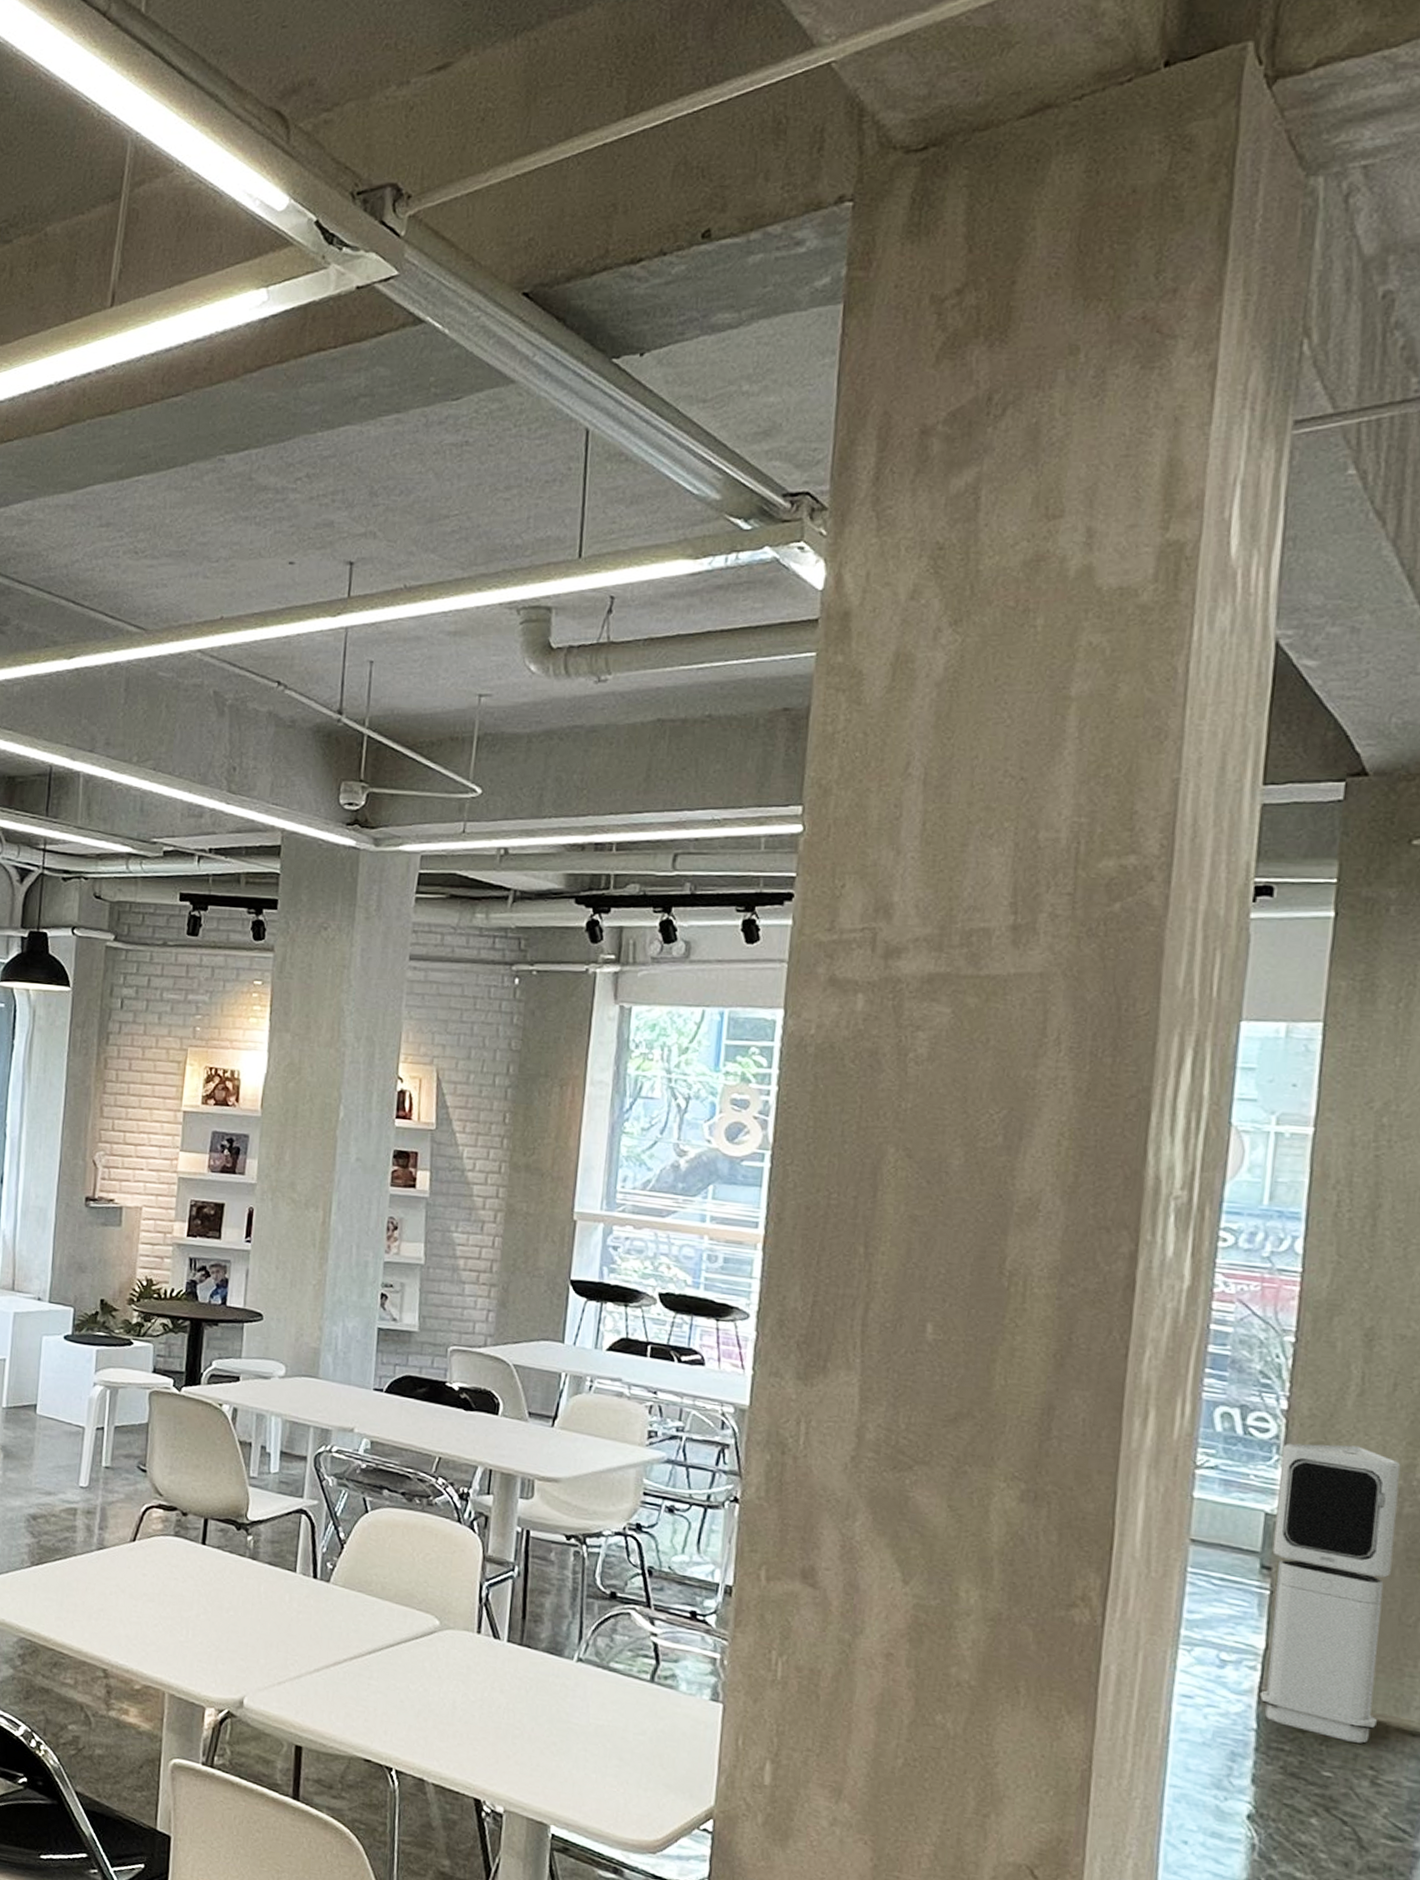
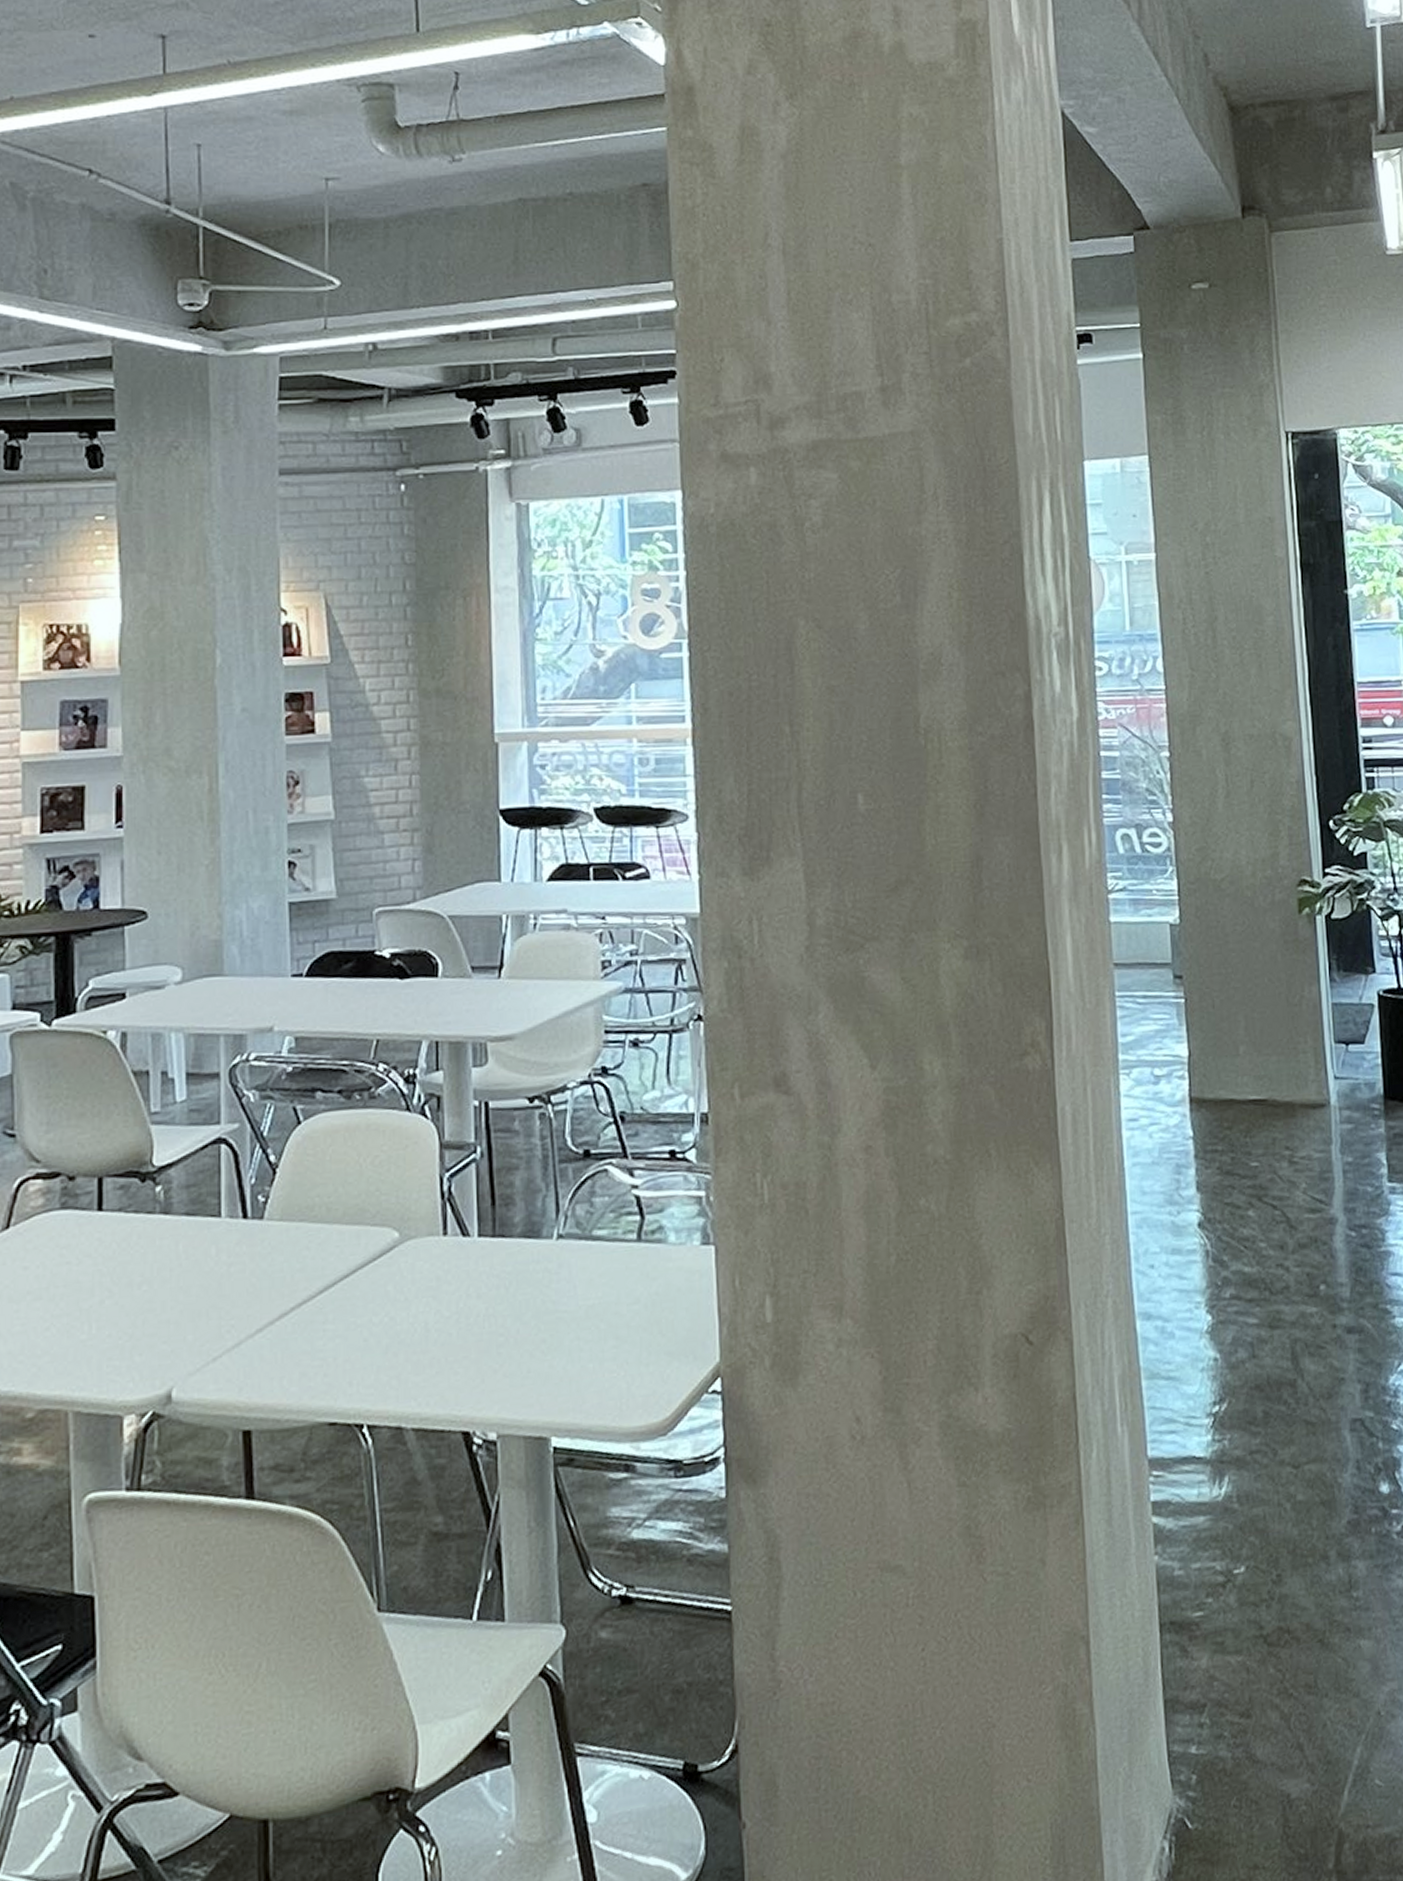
air purifier: present [1259,1443,1401,1744] -> none [1174,845,1285,1128]

